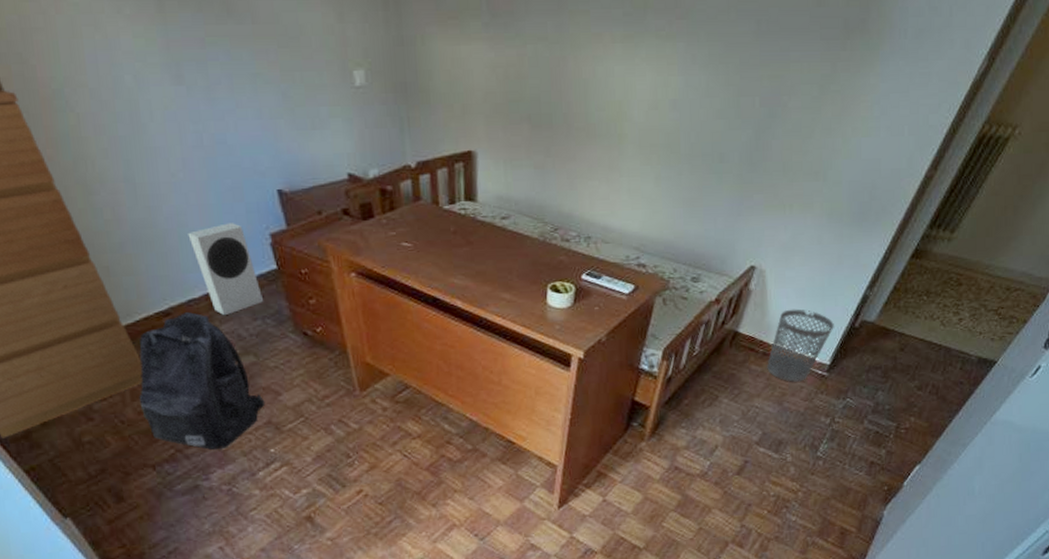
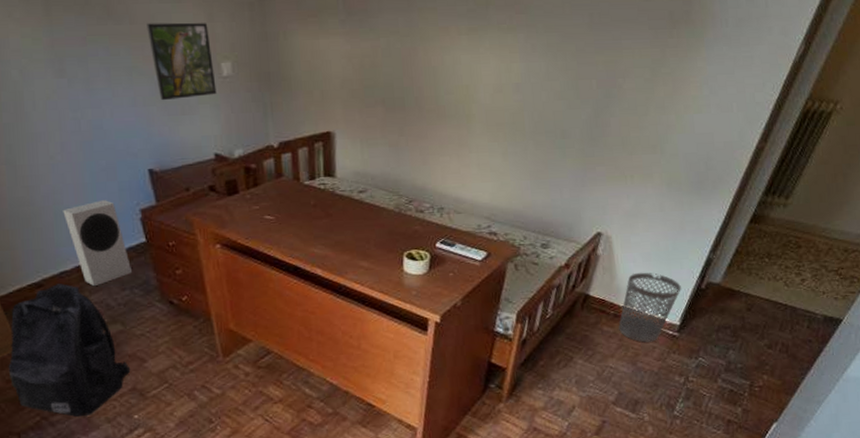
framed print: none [271,23,349,113] -> present [147,22,217,101]

